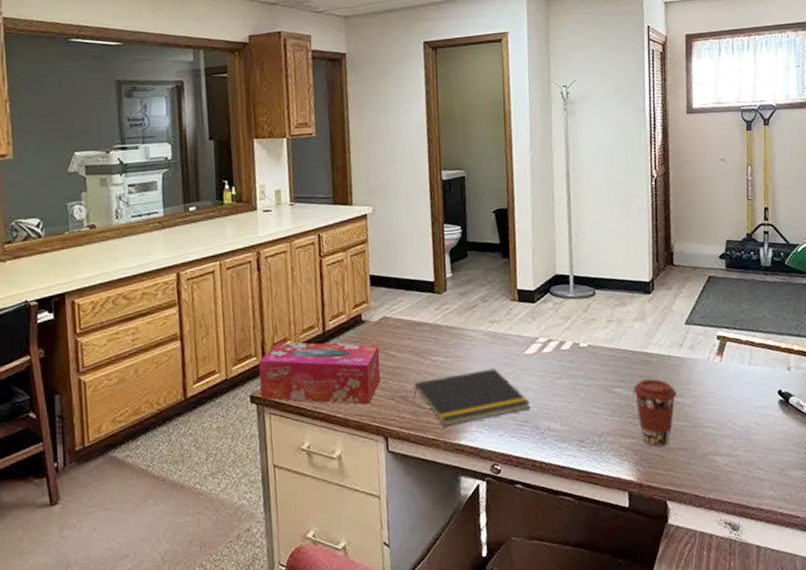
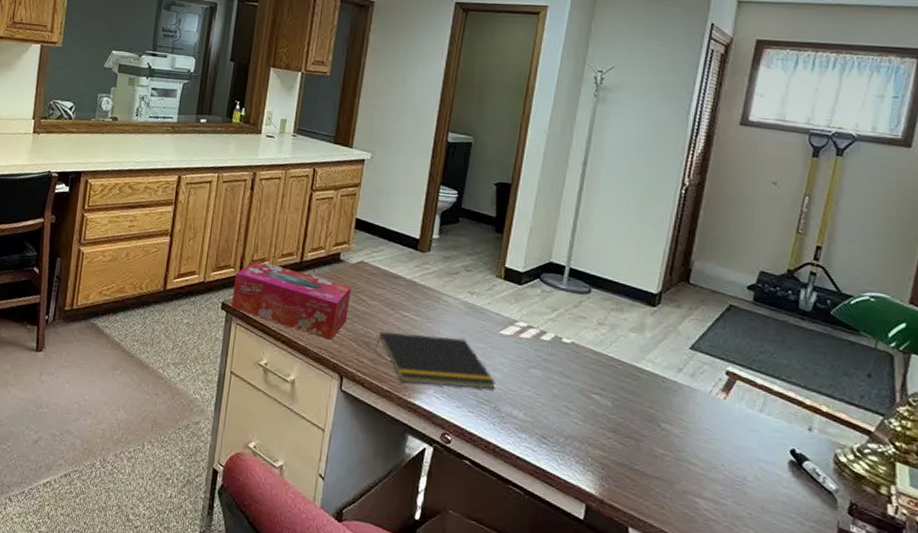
coffee cup: present [633,379,677,447] -> none [613,394,664,469]

